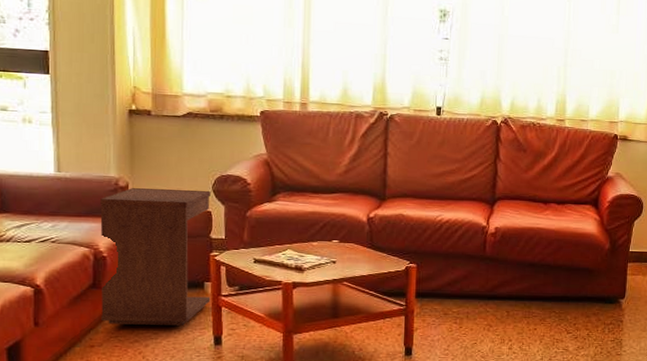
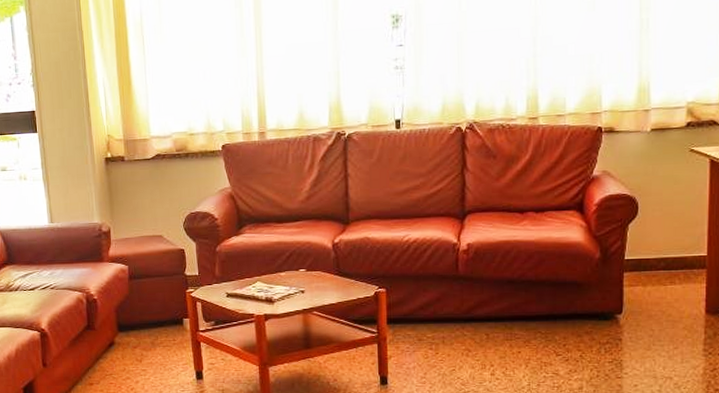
side table: present [100,188,211,327] -> none [88,229,190,364]

